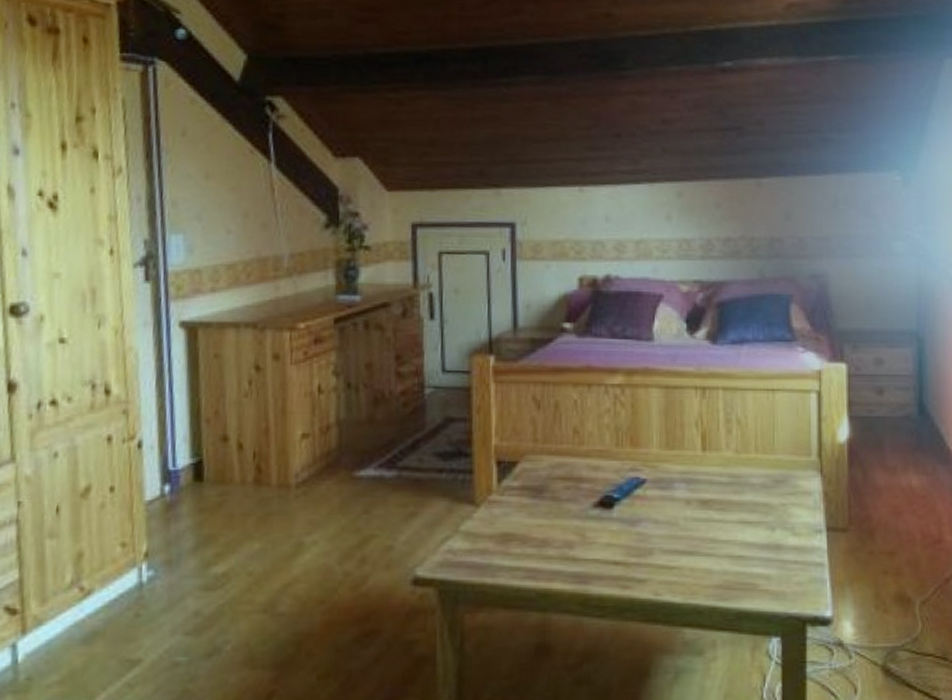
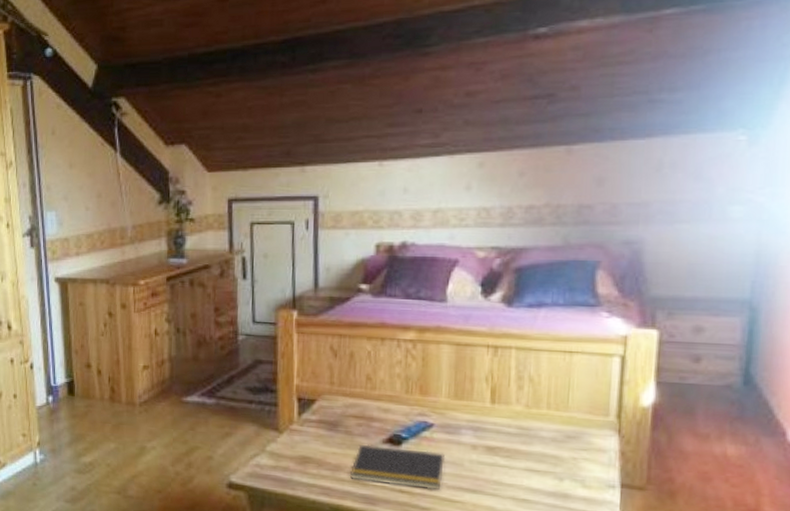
notepad: none [558,510,660,558] -> present [349,444,446,490]

